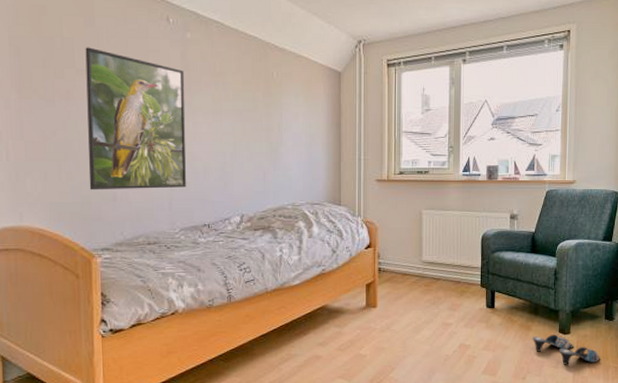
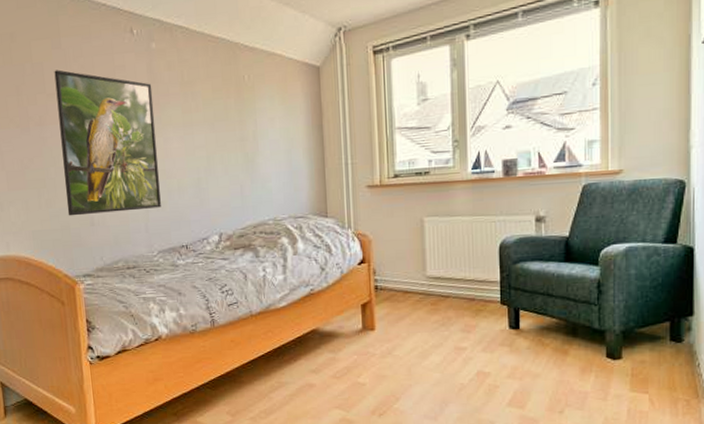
slippers: present [533,335,600,365] -> none [571,360,665,397]

